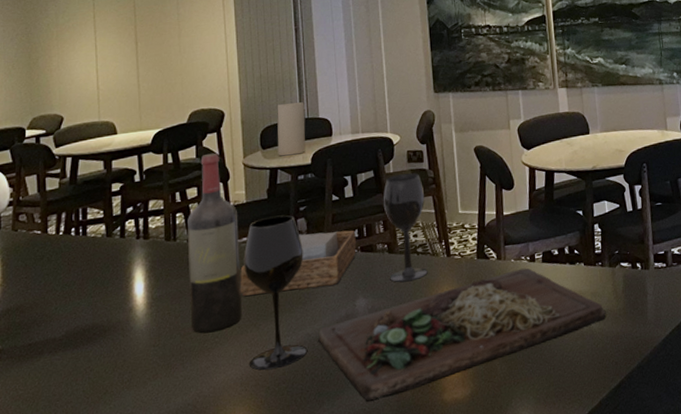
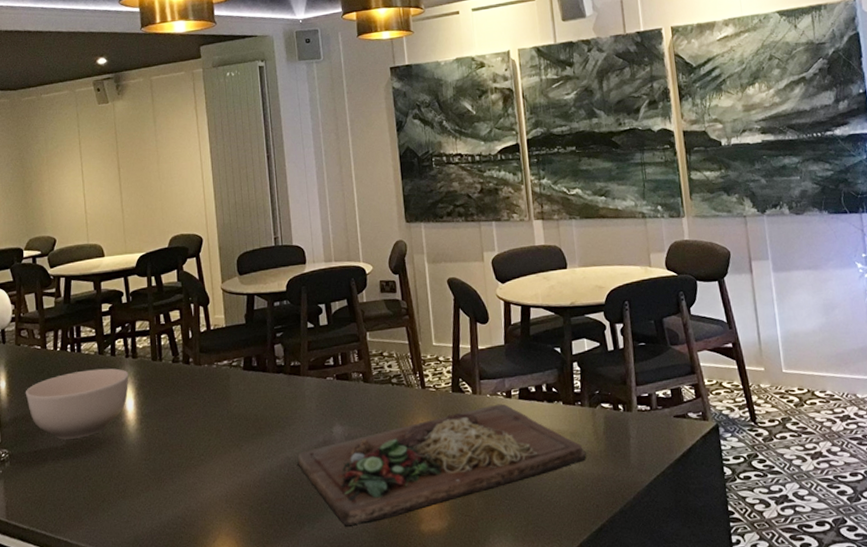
bowl: none [21,250,139,330] -> present [25,368,129,440]
wine bottle: present [187,153,242,334] -> none [172,277,225,451]
napkin holder: present [240,230,357,297] -> none [222,358,332,418]
wineglass: present [243,215,308,371] -> none [224,340,288,490]
candle: present [277,102,306,157] -> none [252,229,281,283]
wine glass: present [383,173,428,283] -> none [357,303,403,412]

